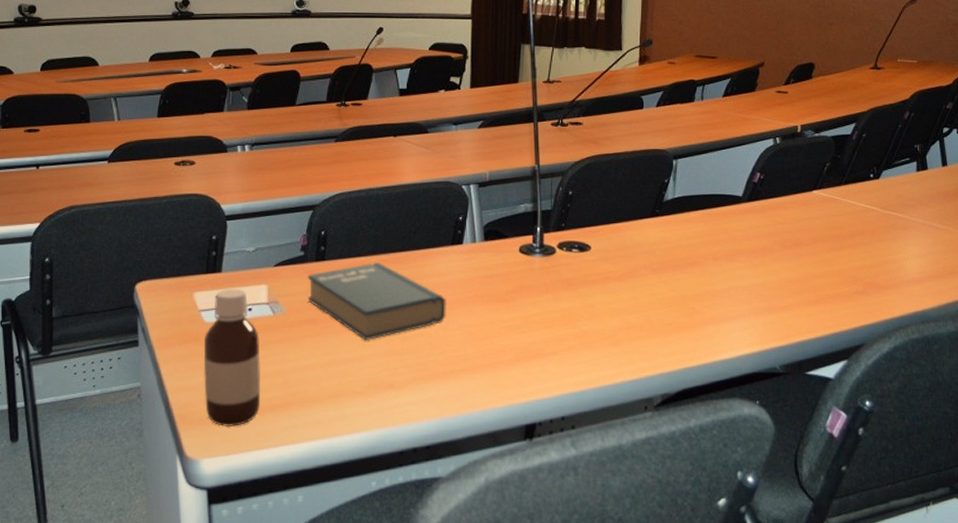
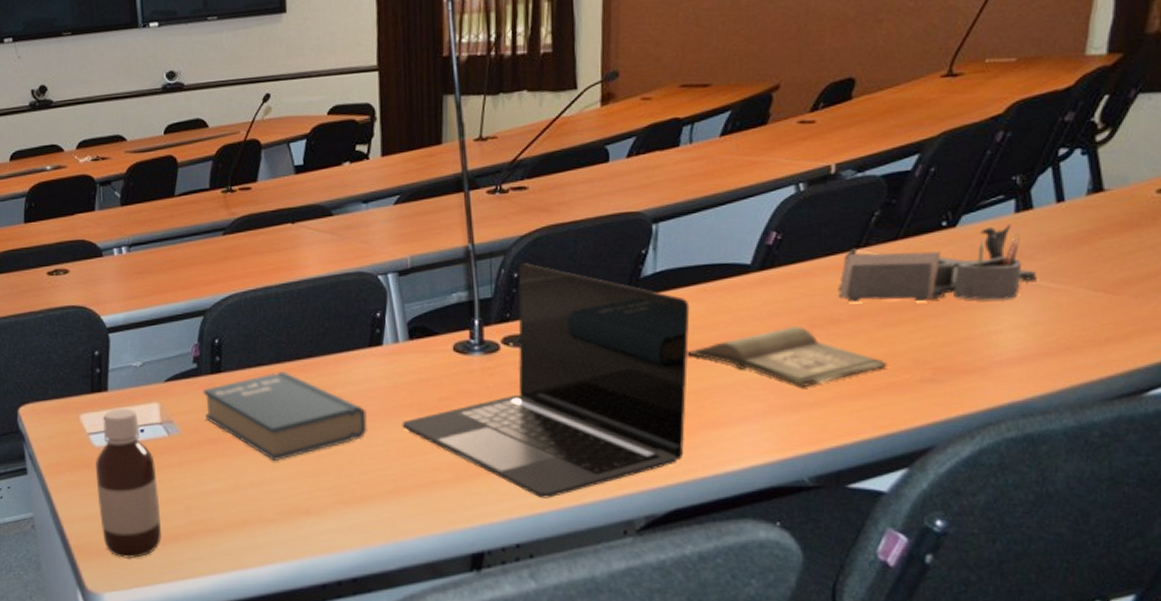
laptop: none [475,184,698,378] -> present [402,263,690,499]
hardback book: none [696,247,833,294] -> present [687,326,887,387]
desk organizer: none [802,179,931,235] -> present [839,223,1037,303]

